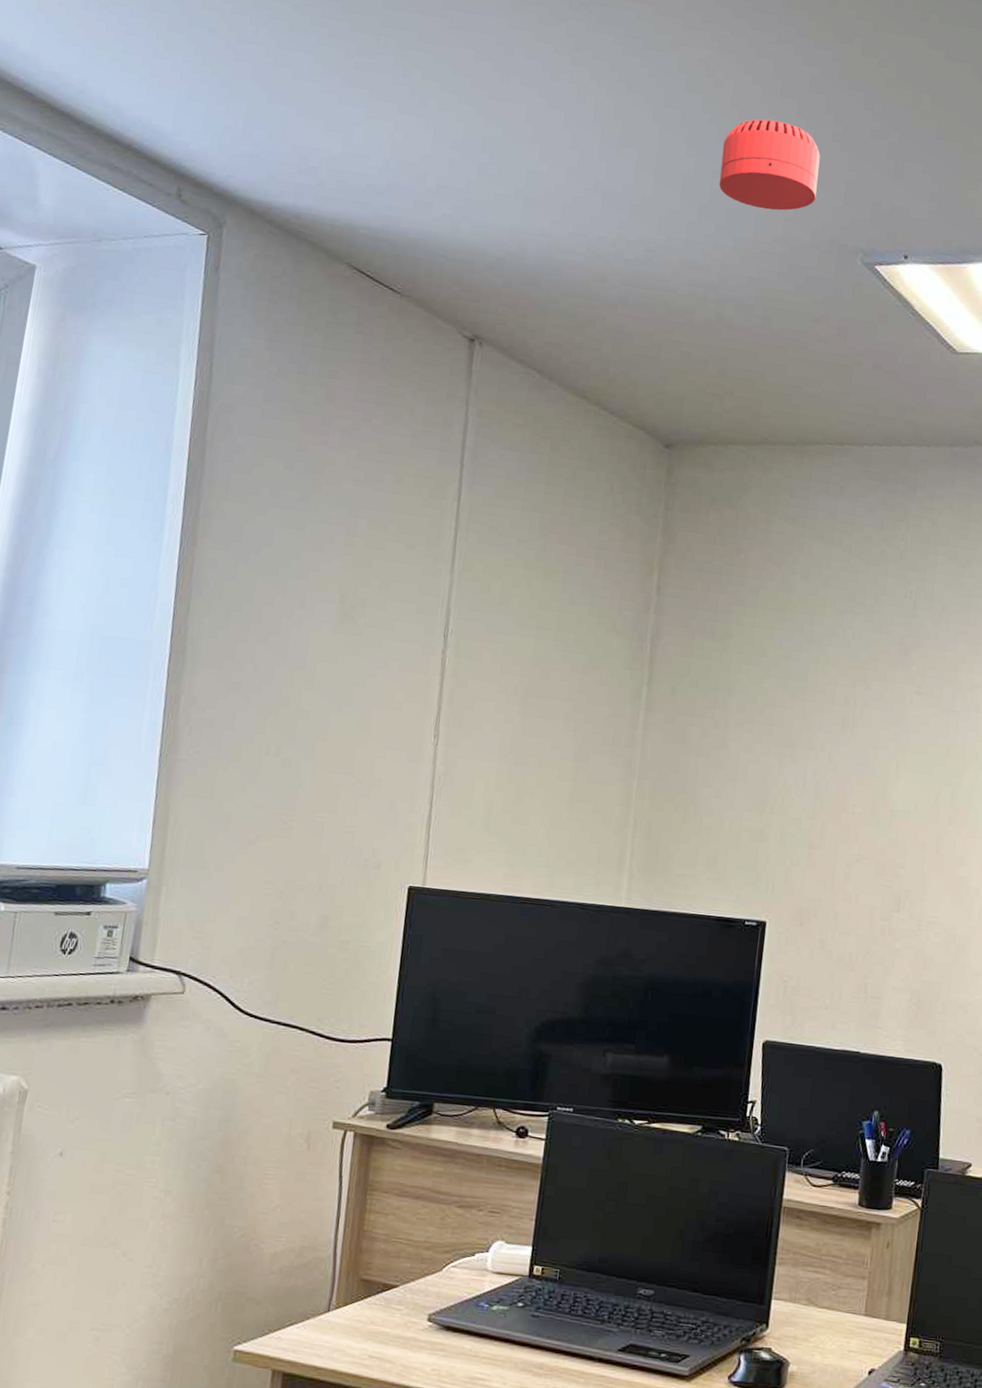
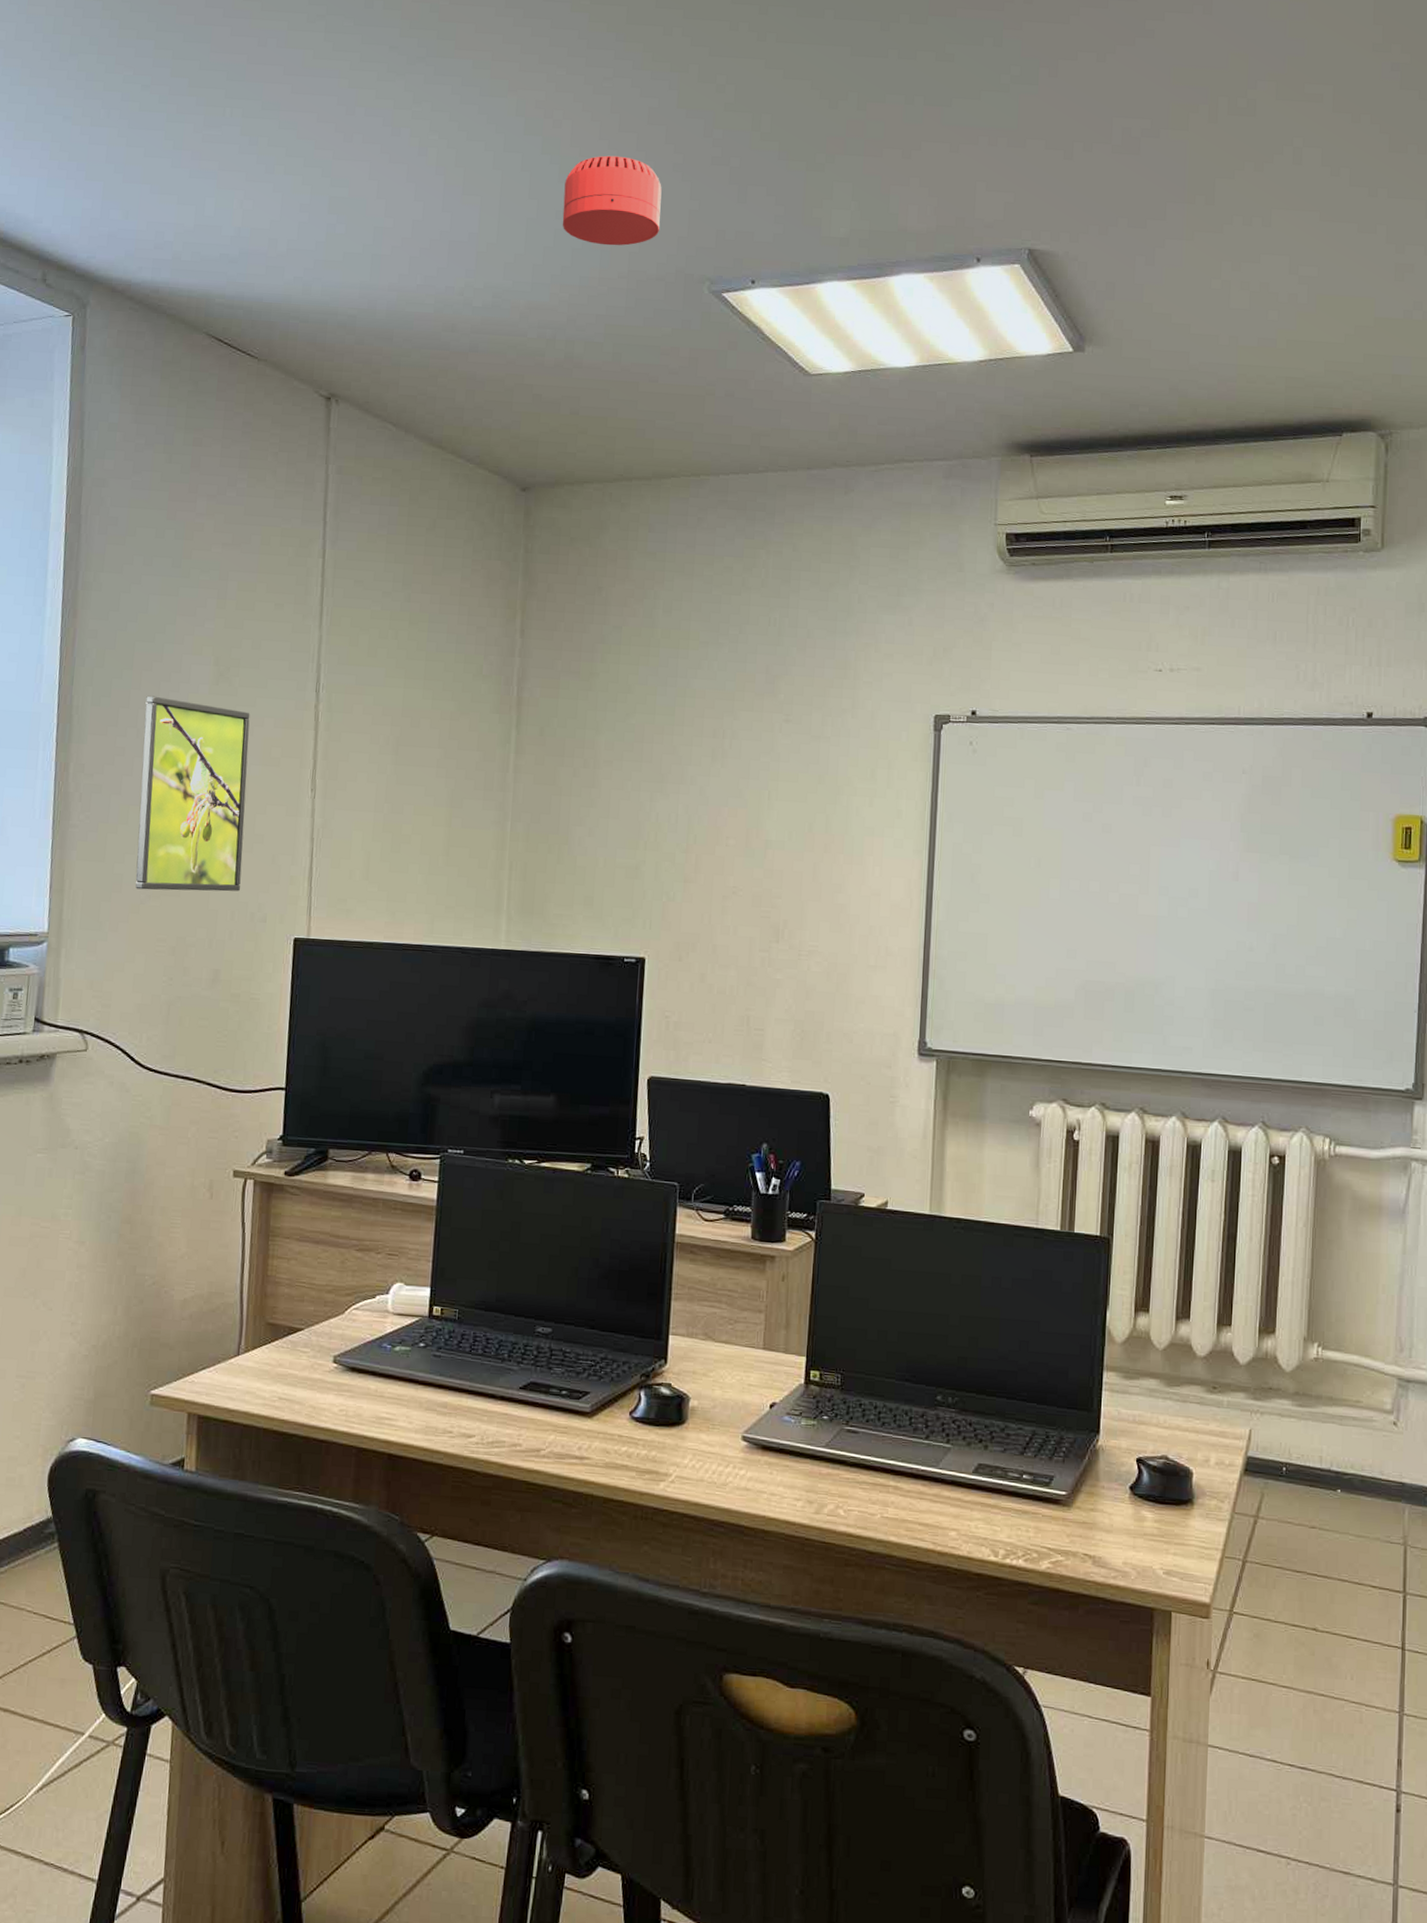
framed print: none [244,630,374,836] -> present [135,695,250,892]

